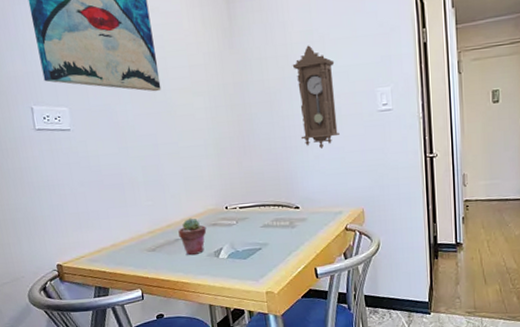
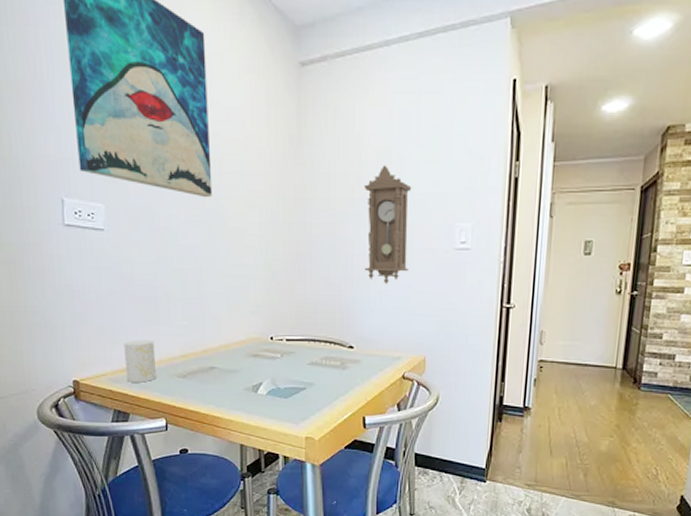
cup: none [98,221,129,261] -> present [124,340,156,383]
potted succulent: present [178,218,207,255] -> none [214,345,247,386]

